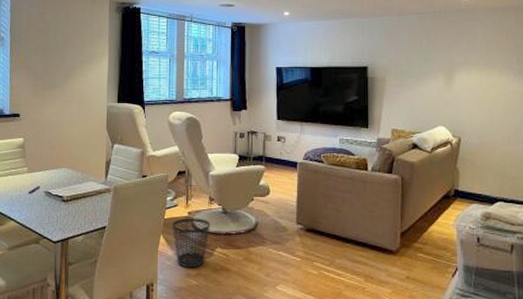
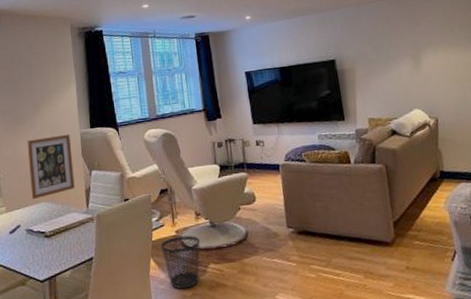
wall art: none [53,105,97,165] -> present [27,133,75,200]

